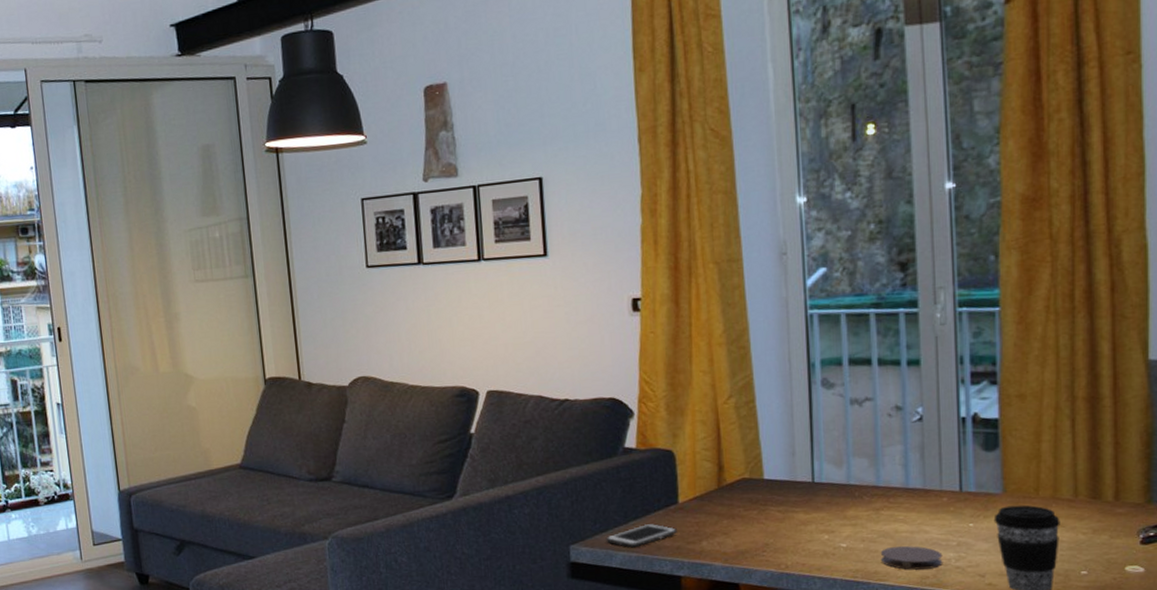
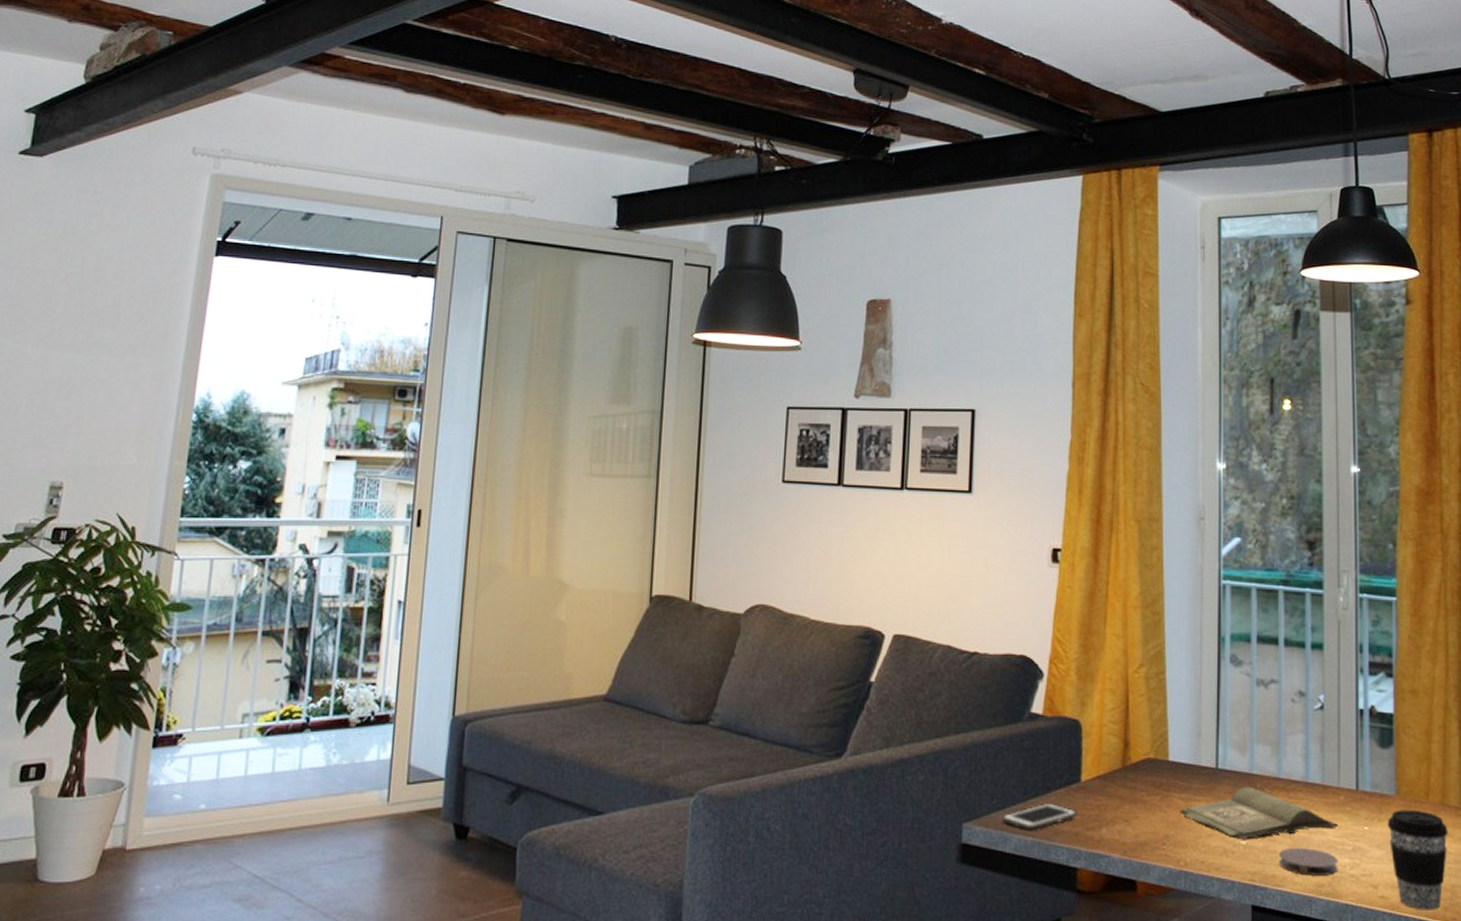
hardback book: none [778,495,942,543] -> present [1180,786,1338,840]

